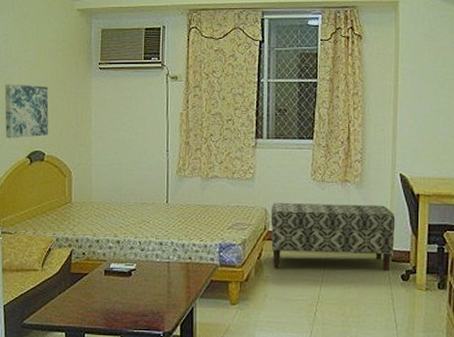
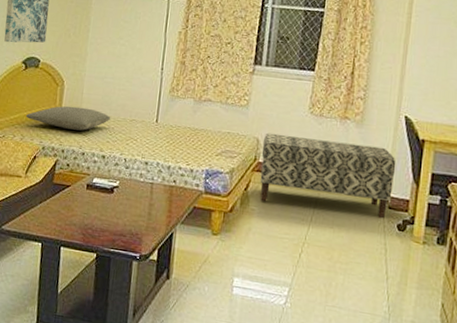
pillow: none [36,196,122,219] -> present [25,106,111,131]

